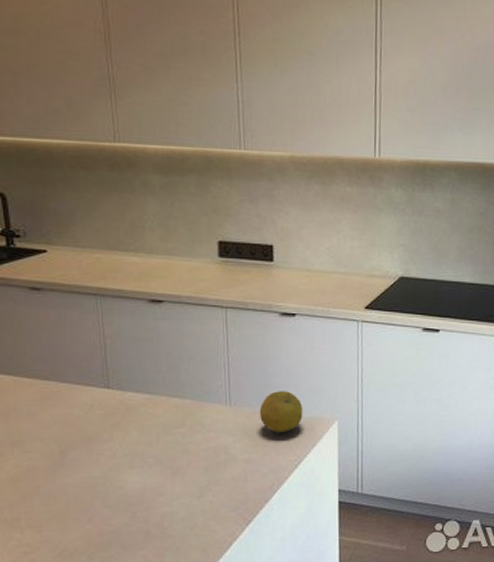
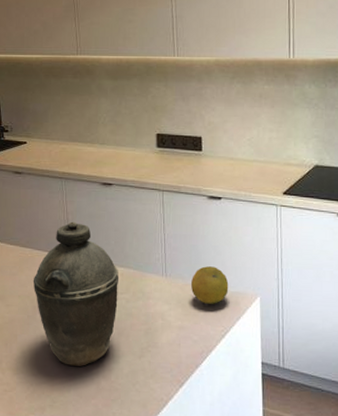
kettle: none [59,346,173,515] -> present [33,221,120,366]

